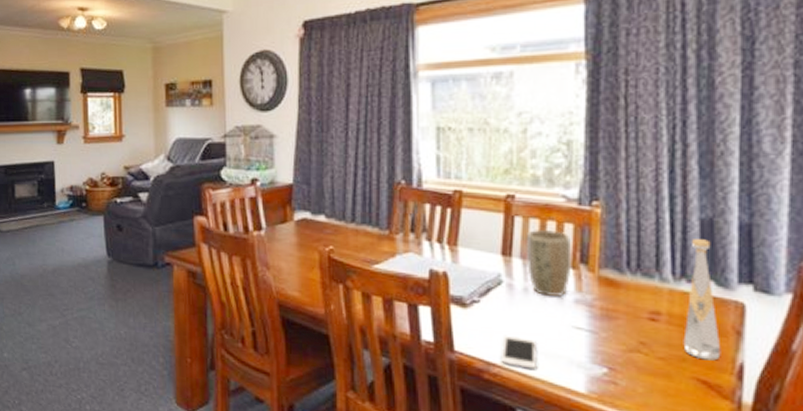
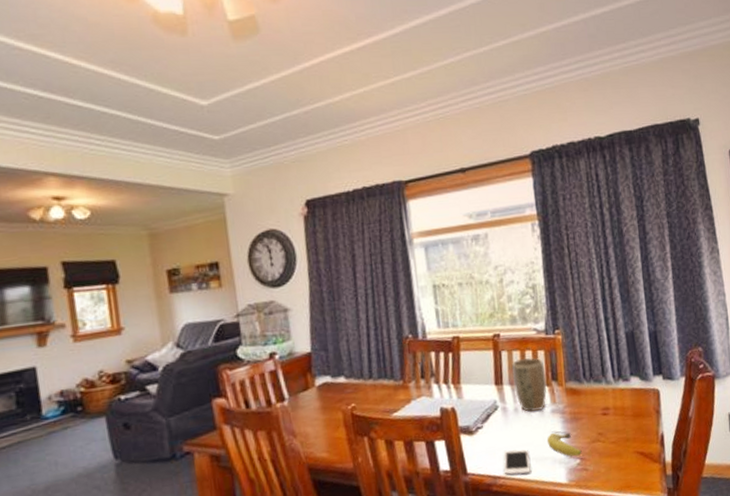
fruit: none [563,328,612,364] -> present [547,433,582,457]
bottle: present [683,239,721,361] -> none [622,347,649,437]

